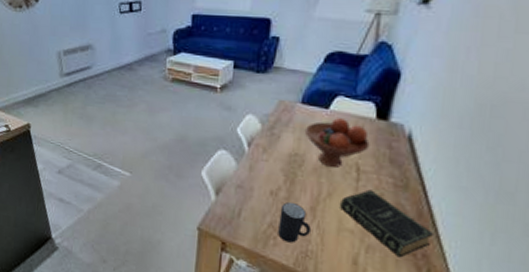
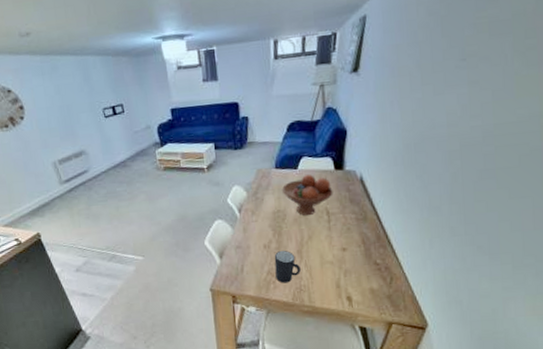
book: present [340,189,435,258] -> none [319,226,391,274]

